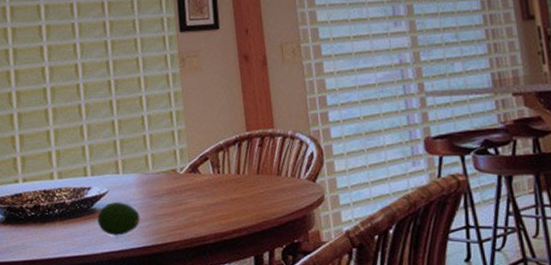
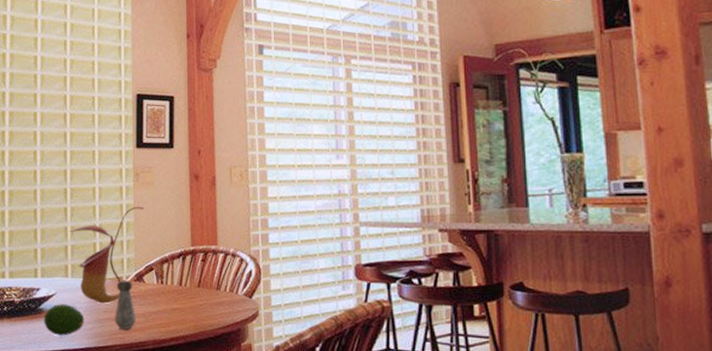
pitcher plant: none [117,94,193,199] -> present [69,207,144,304]
salt shaker: none [170,172,195,224] -> present [115,280,136,329]

